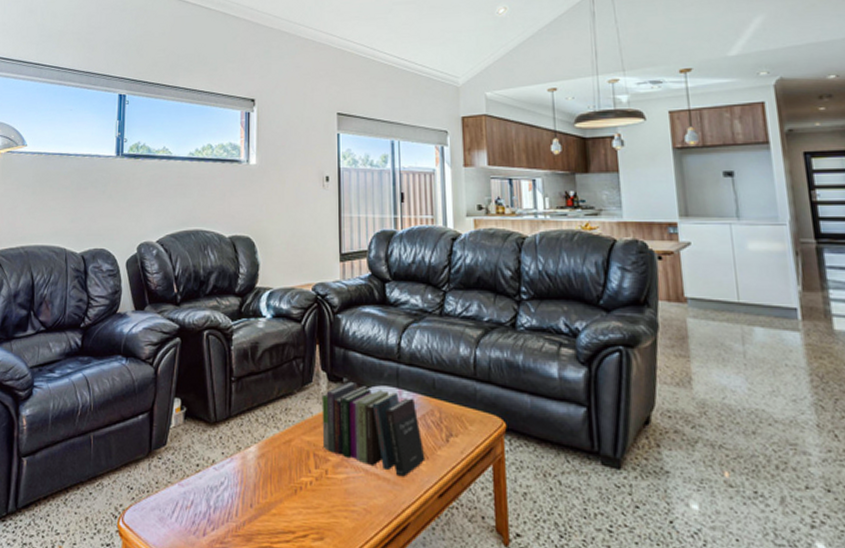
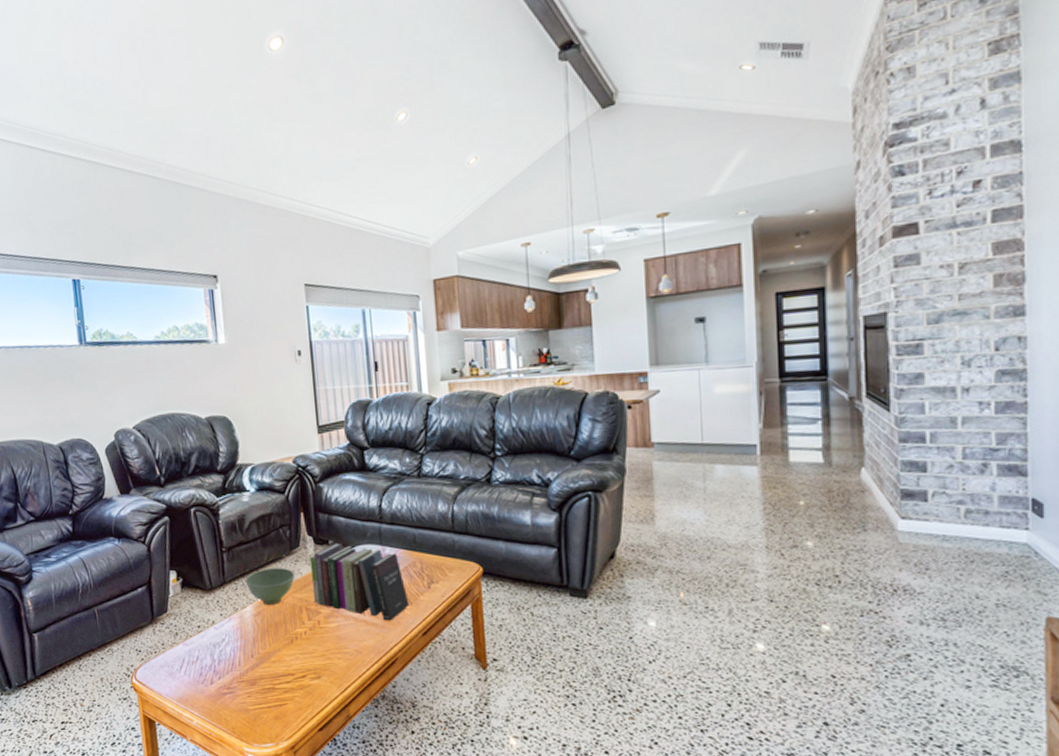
bowl: none [252,404,304,448] -> present [245,568,295,606]

